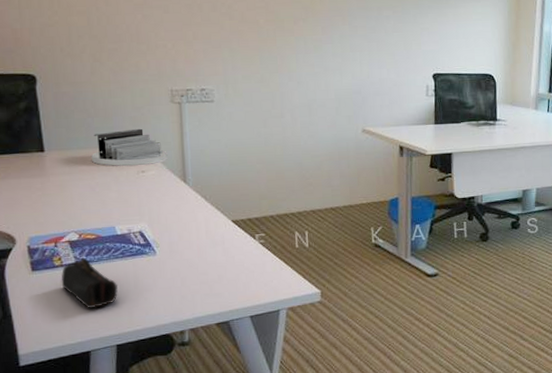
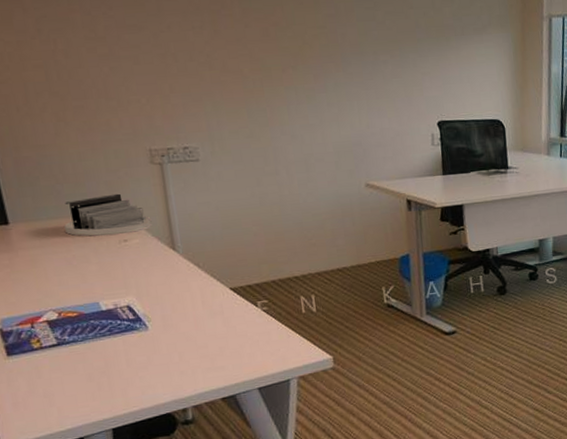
pencil case: present [61,257,119,309] -> none [42,337,109,392]

